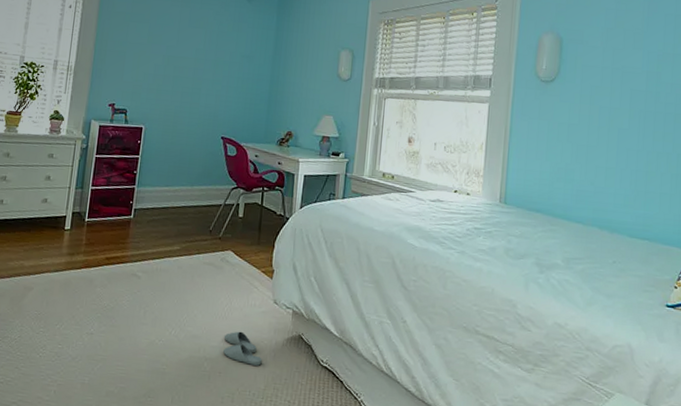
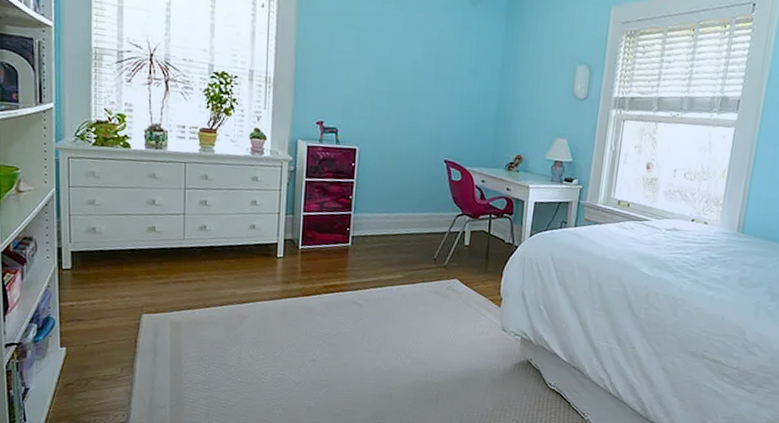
slippers: present [223,331,262,367] -> none [451,357,490,390]

